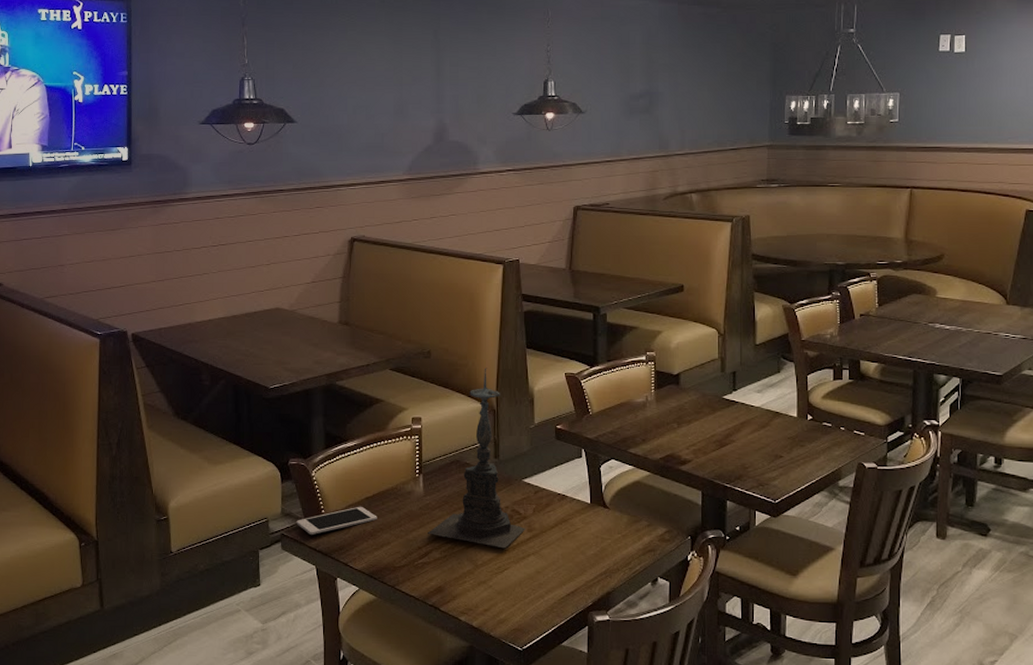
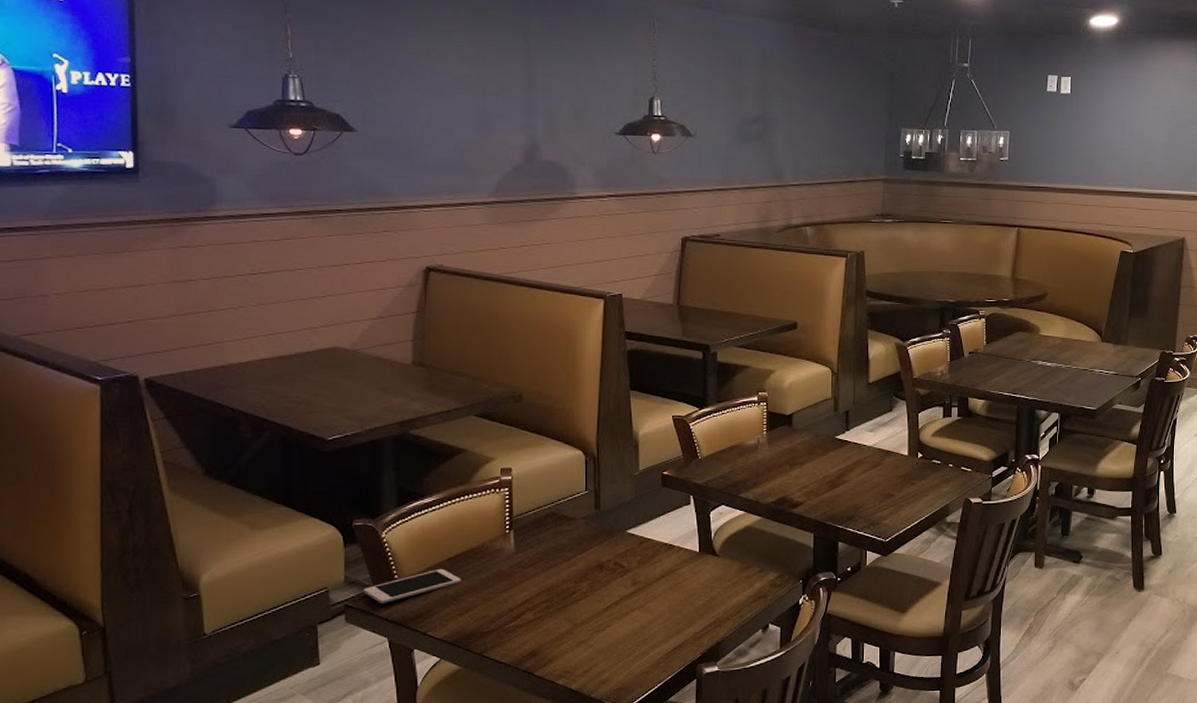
candle holder: present [428,368,526,549] -> none [520,411,630,605]

